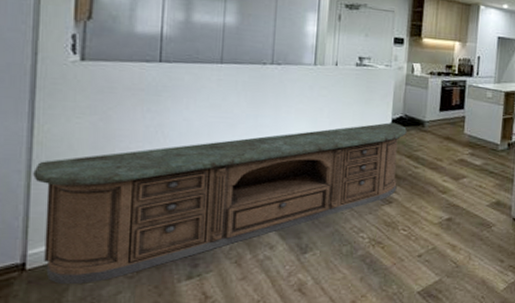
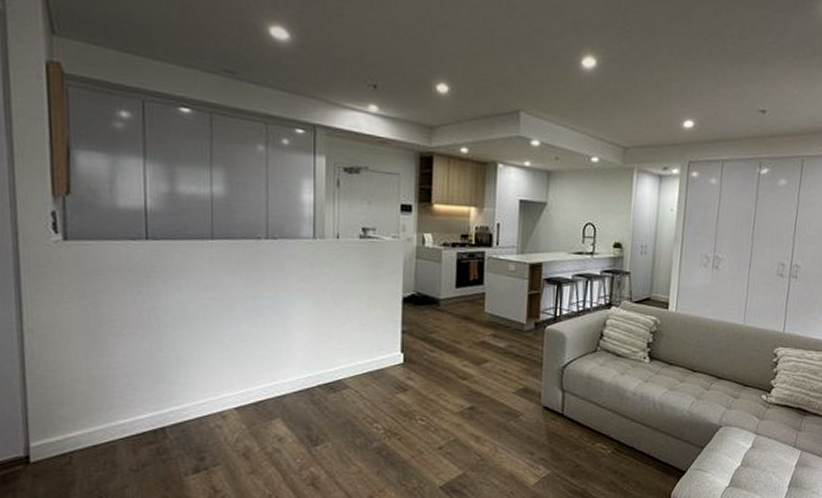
sideboard: present [33,122,407,285] -> none [27,301,420,478]

